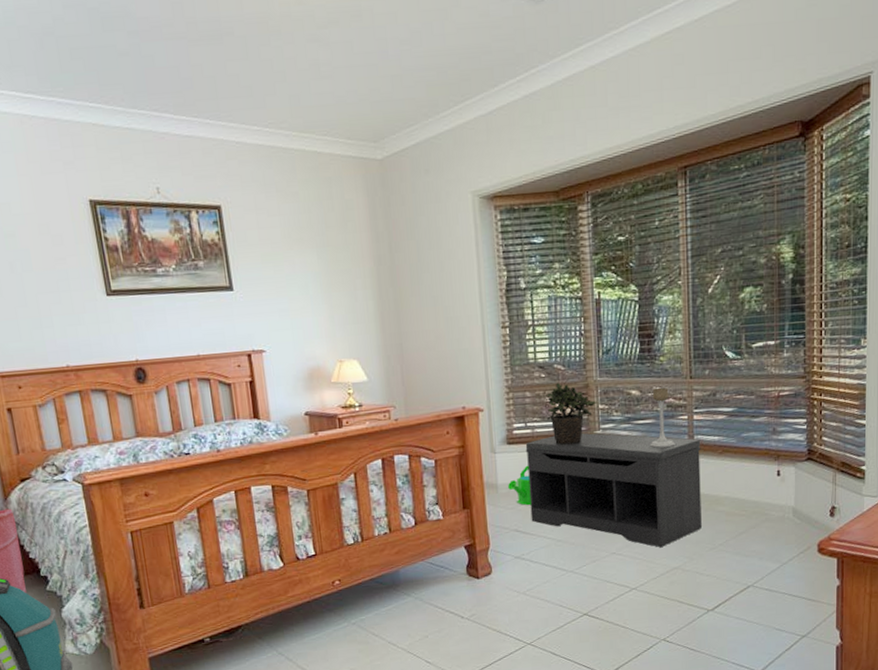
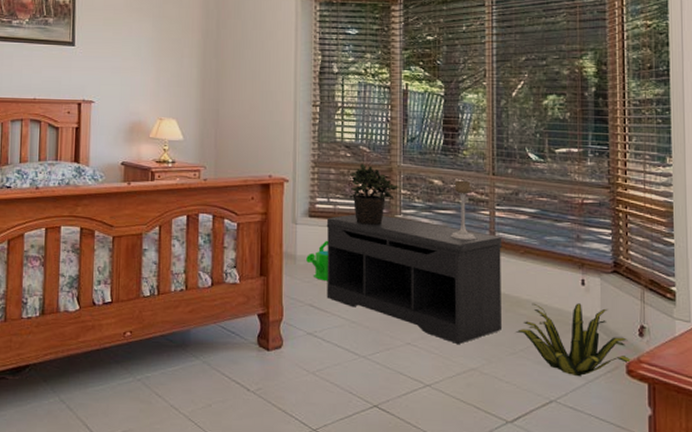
decorative plant: none [715,493,822,561] -> present [516,303,631,377]

